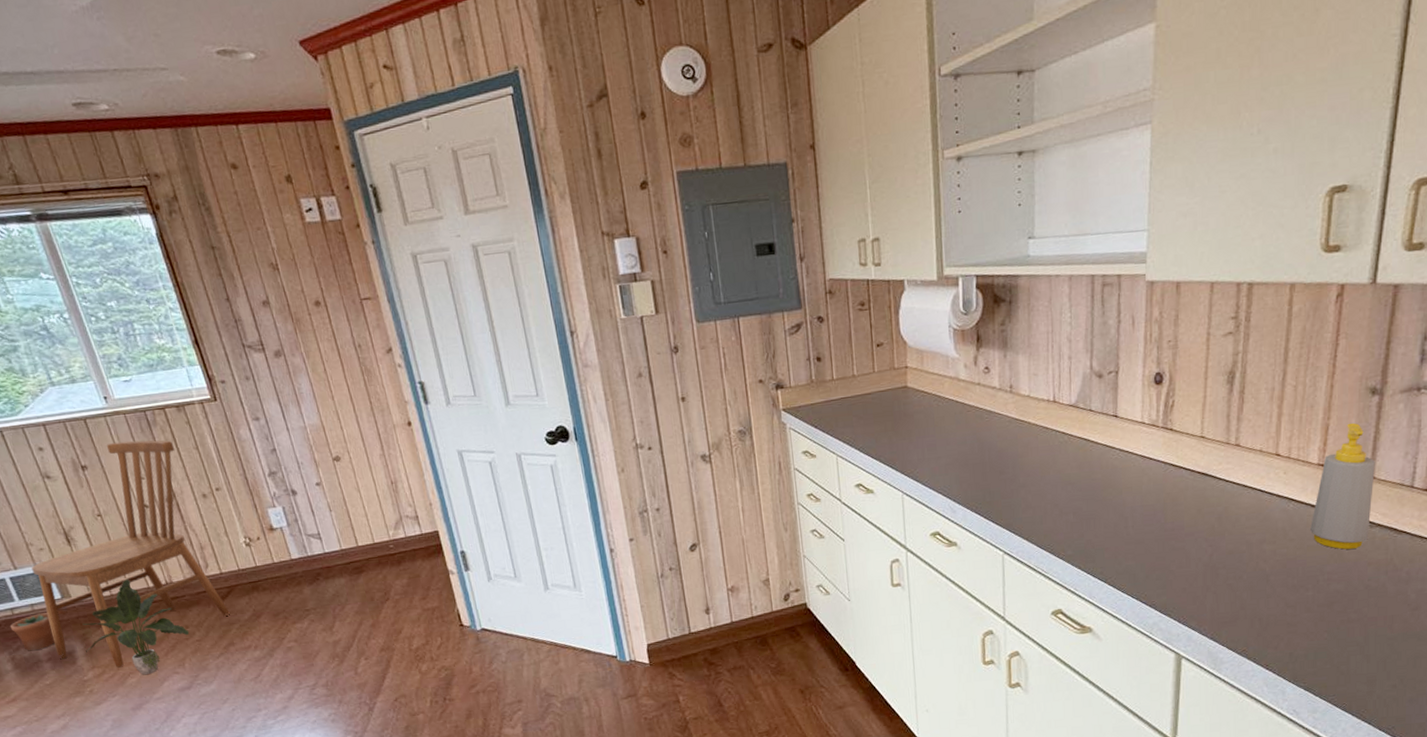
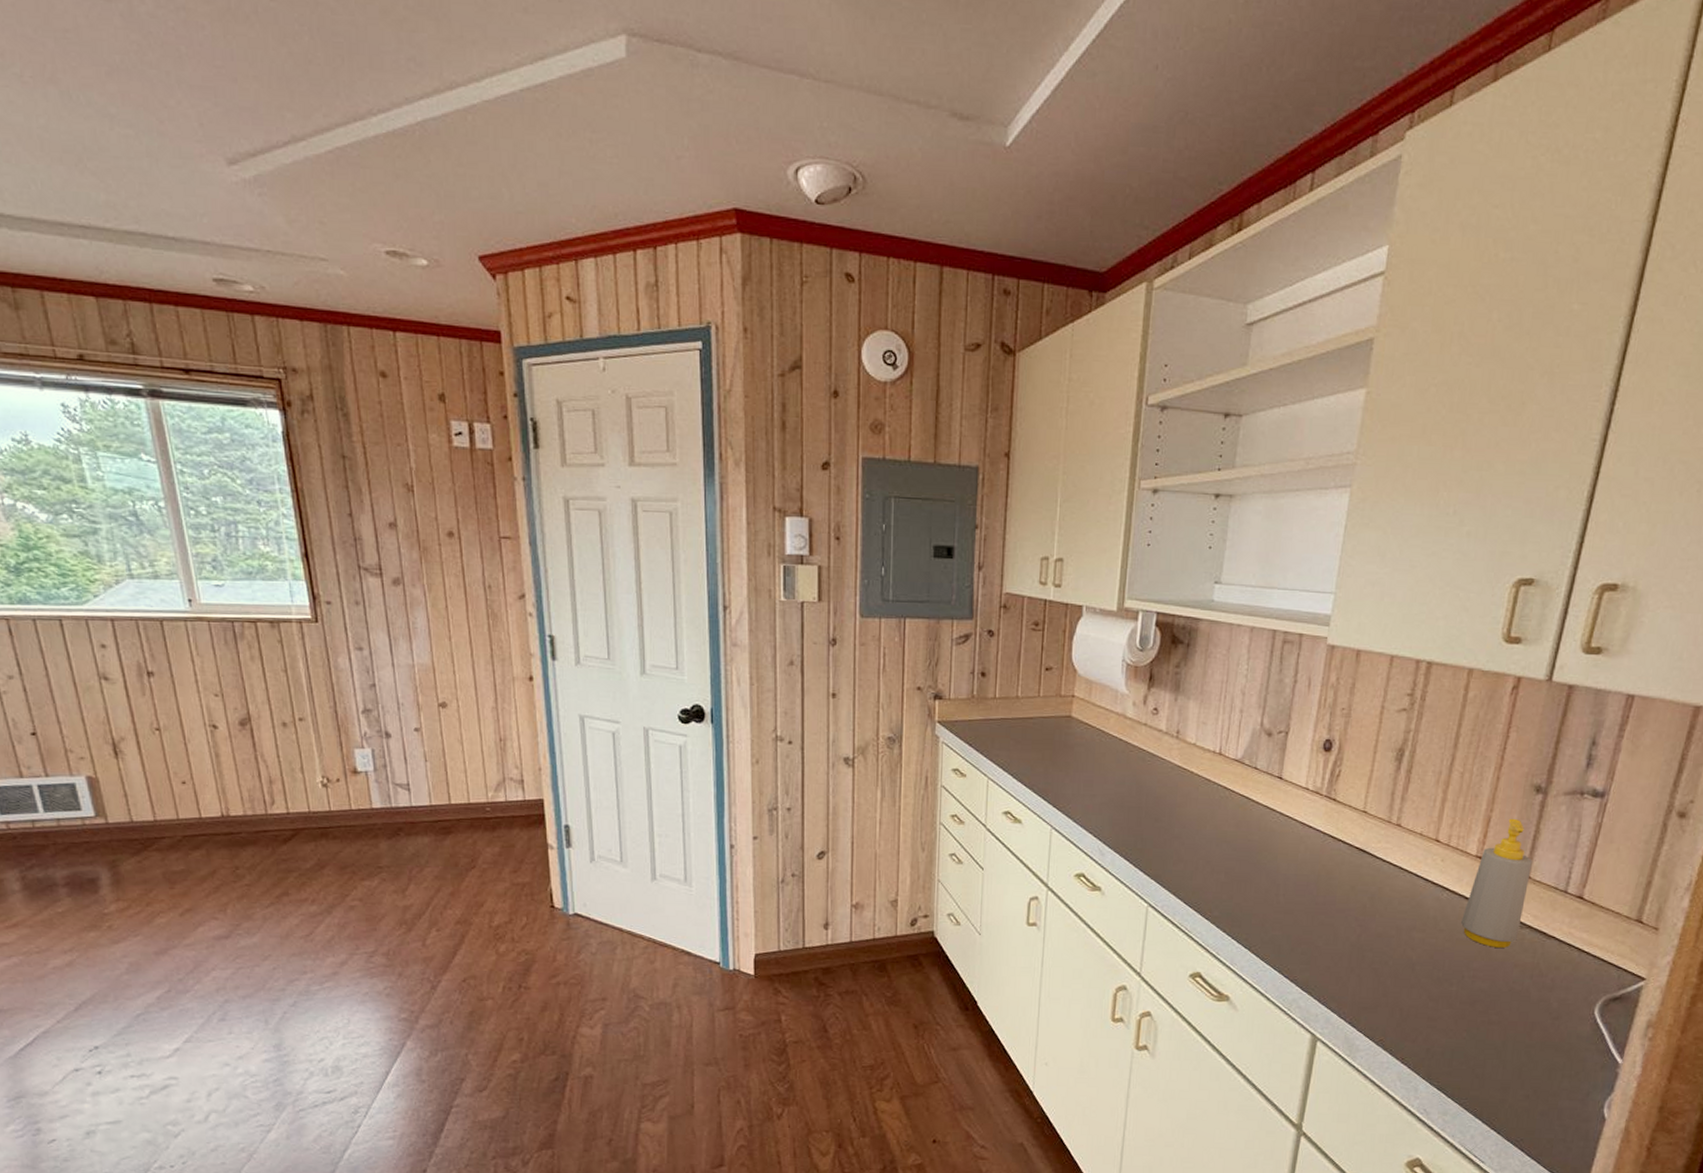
planter: present [10,613,56,651] -> none [27,830,78,872]
dining chair: present [31,440,230,668] -> none [66,650,290,904]
potted plant: present [82,579,190,675] -> none [112,805,239,917]

